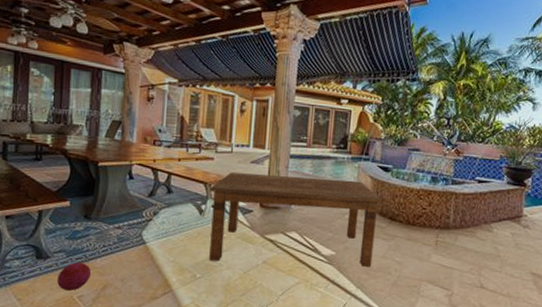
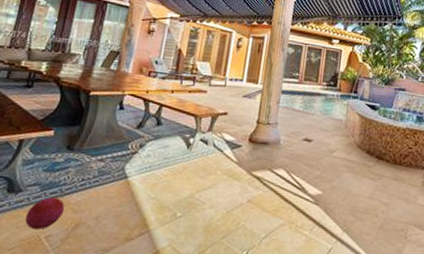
dining table: present [209,172,382,268] -> none [192,106,369,209]

